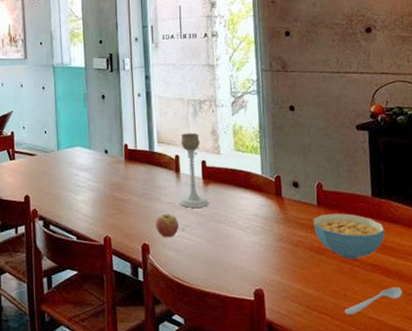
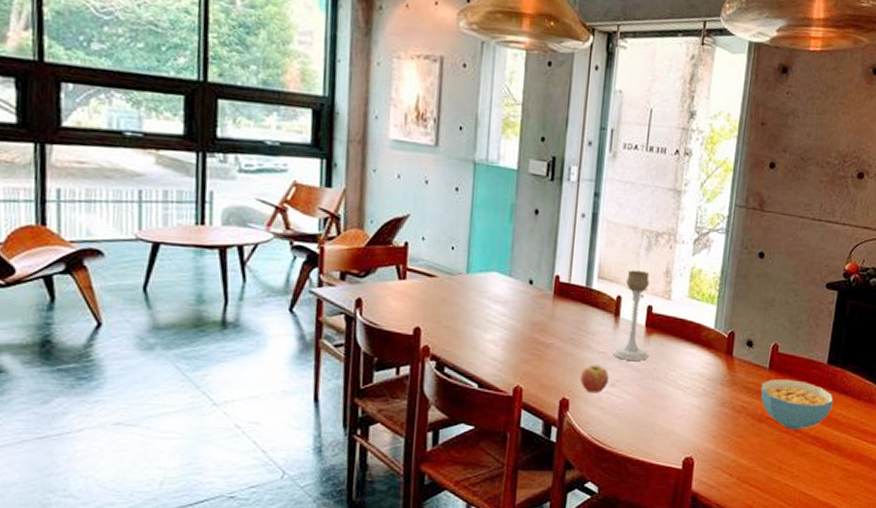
spoon: present [344,287,403,315] -> none [776,462,839,488]

